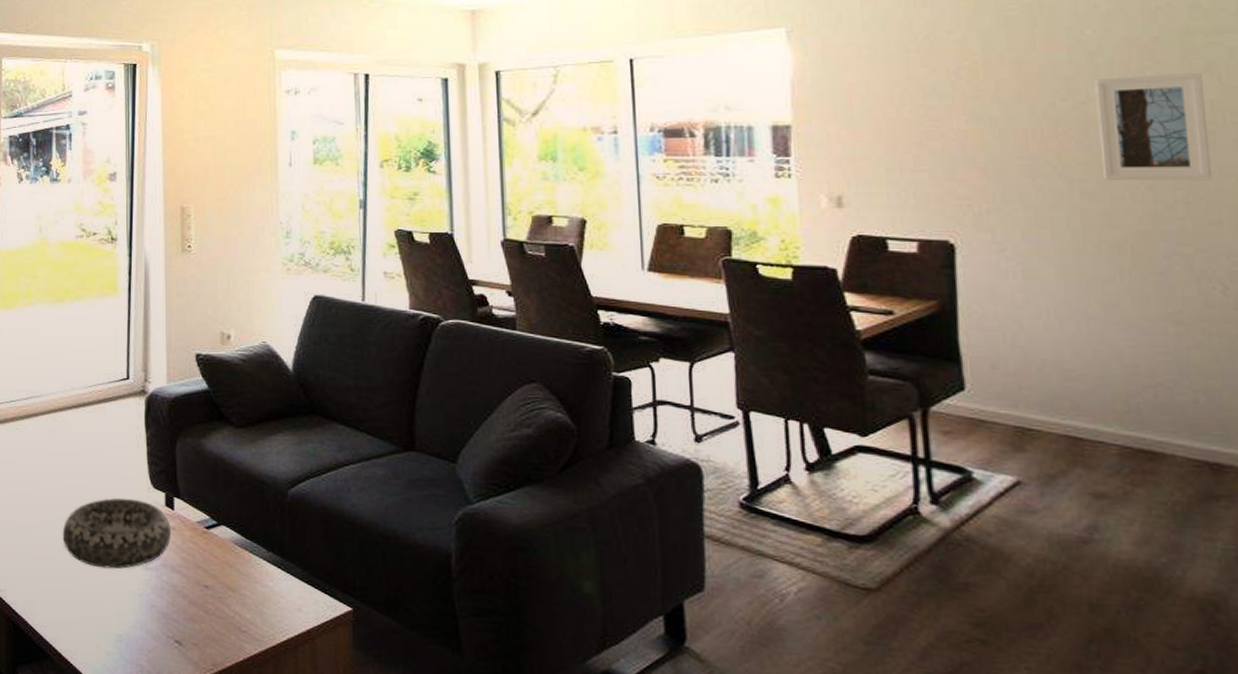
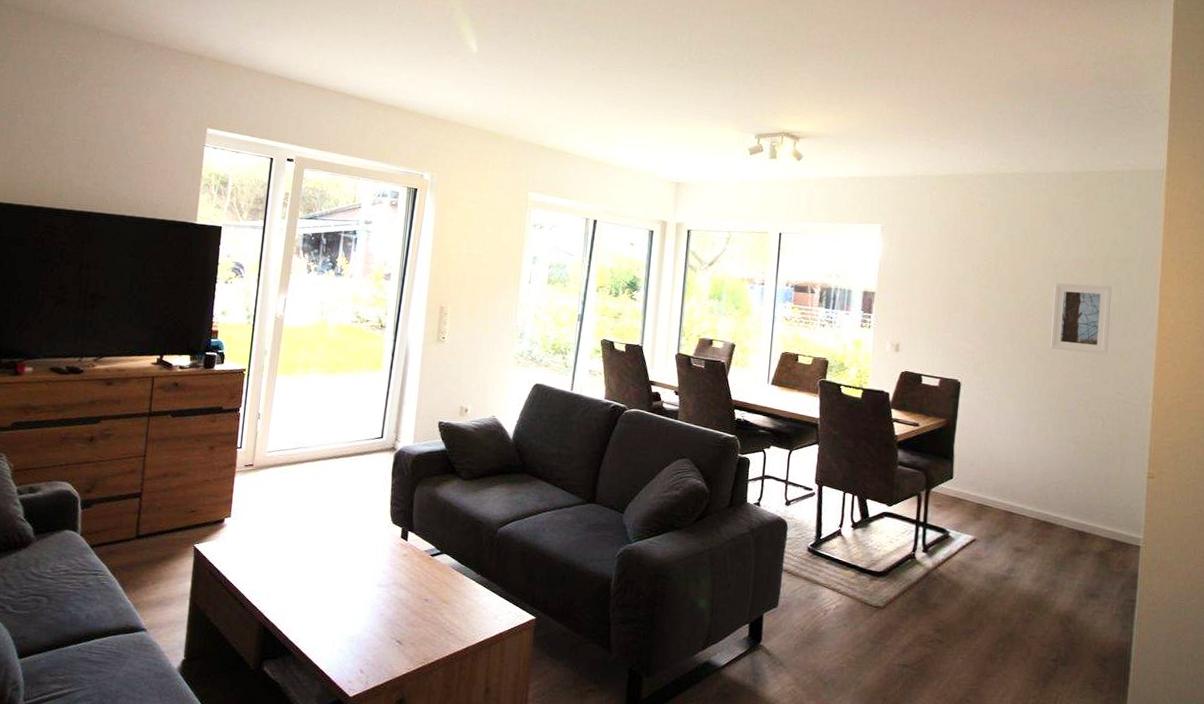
decorative bowl: present [62,498,171,569] -> none [313,530,403,586]

